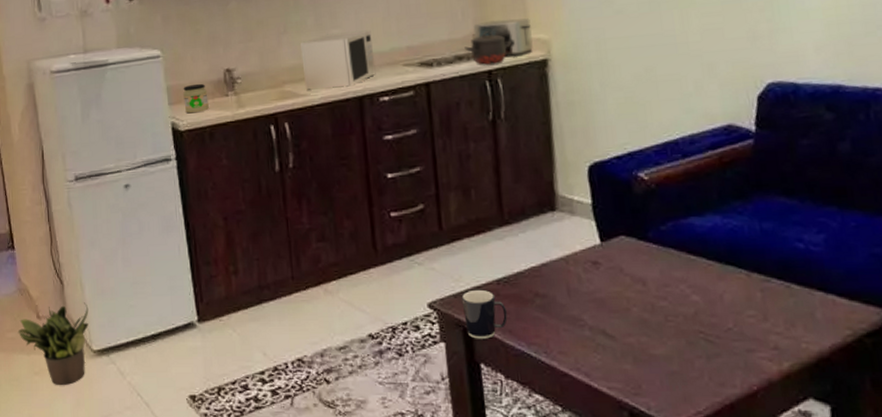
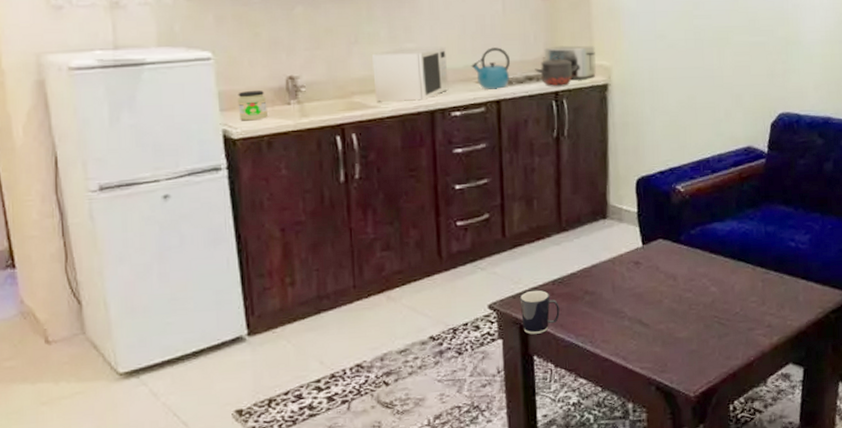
potted plant: present [17,302,89,385] -> none [18,322,115,414]
kettle: none [397,27,439,72] -> present [471,47,511,90]

